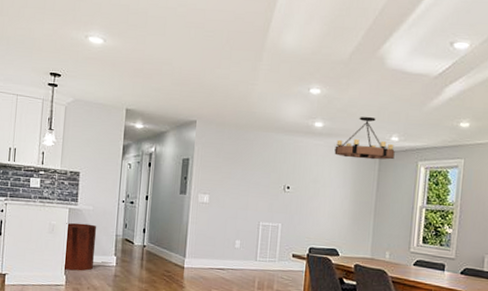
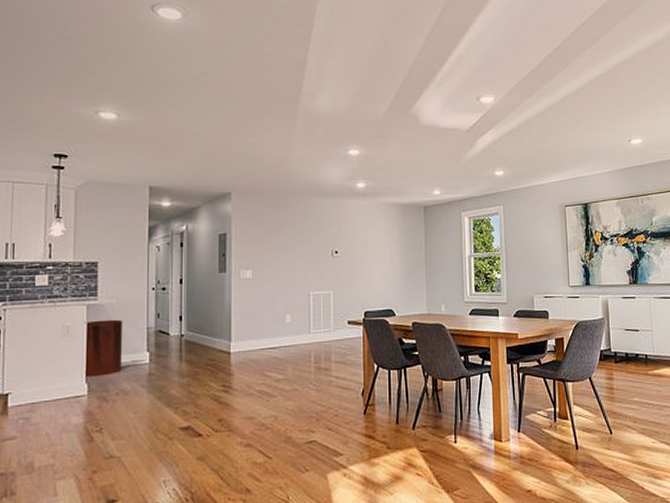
chandelier: present [334,116,395,160] -> none [379,173,438,215]

